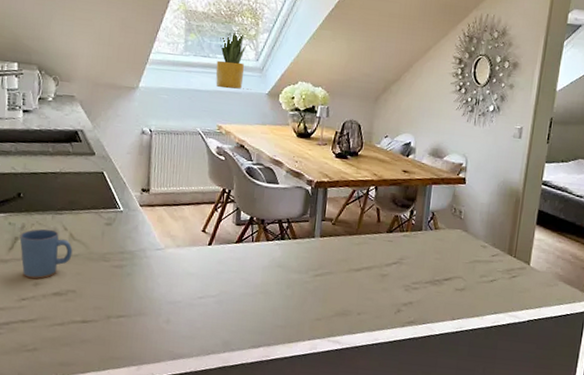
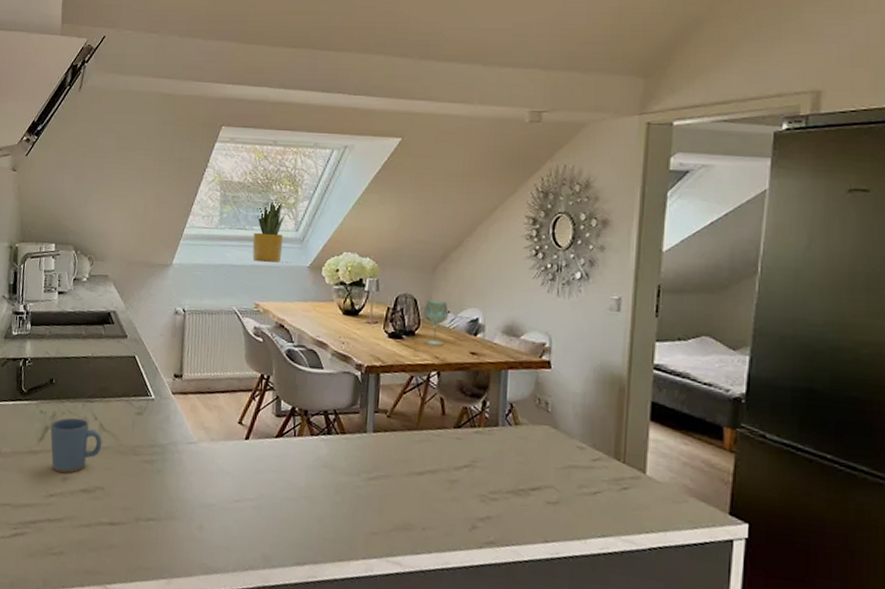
wine glass: none [366,125,387,166] -> present [424,299,449,347]

